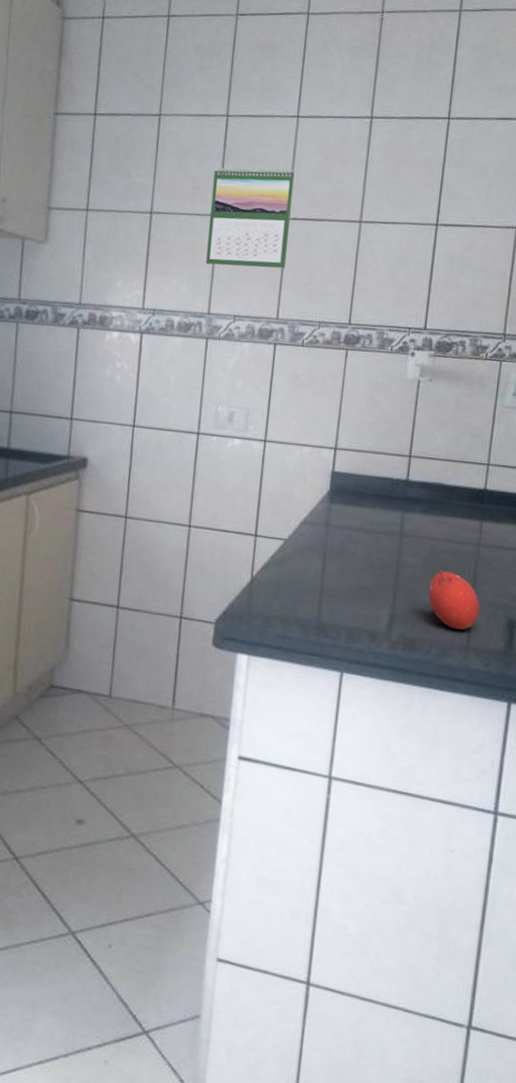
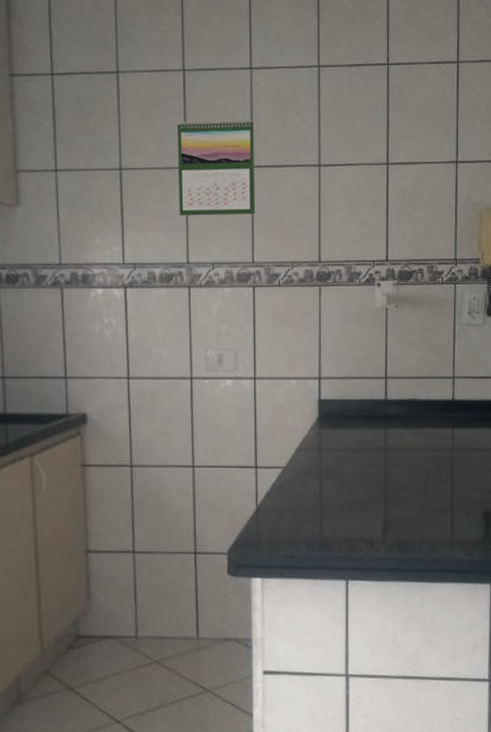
fruit: present [428,569,480,630] -> none [414,476,460,526]

